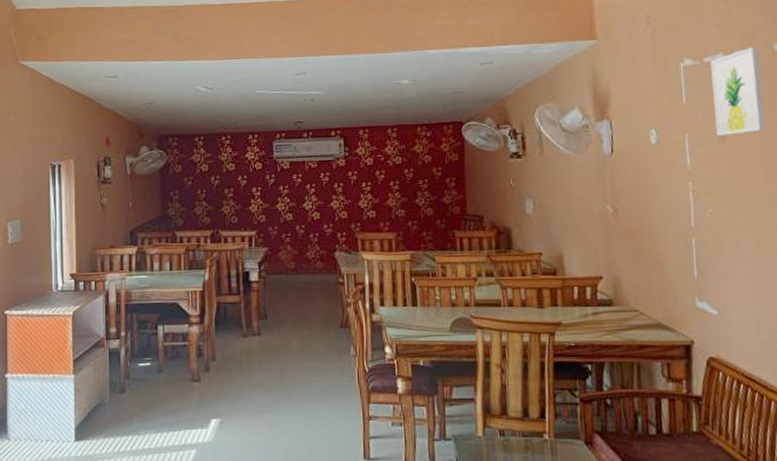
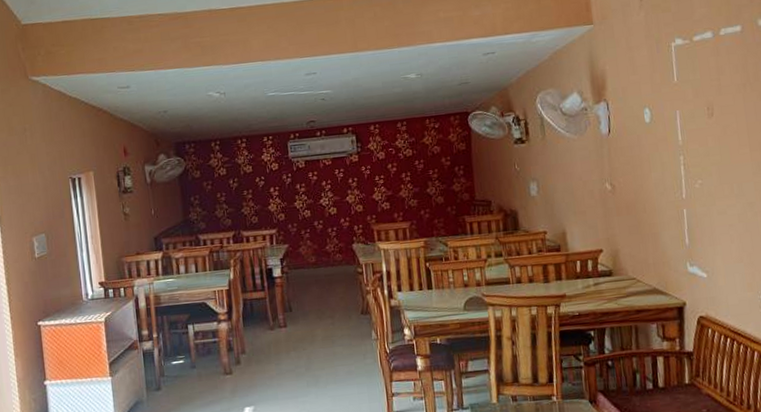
wall art: present [710,46,766,136] -> none [699,23,751,111]

